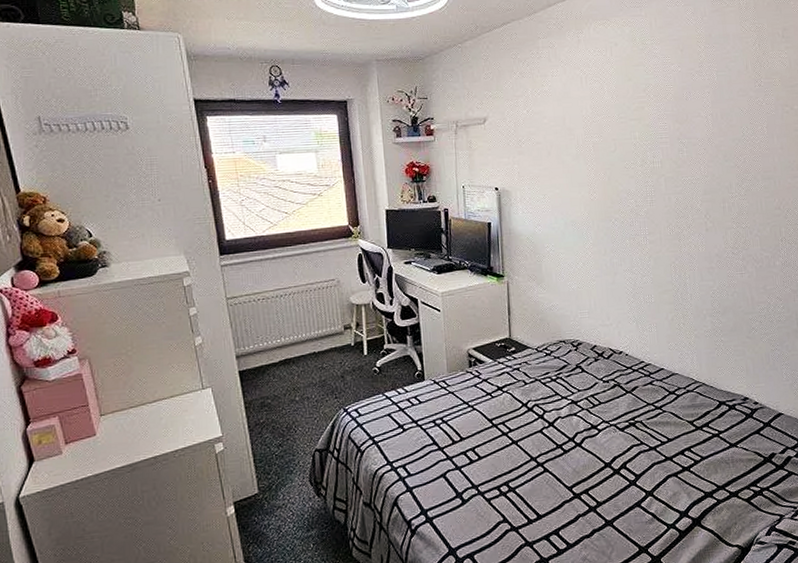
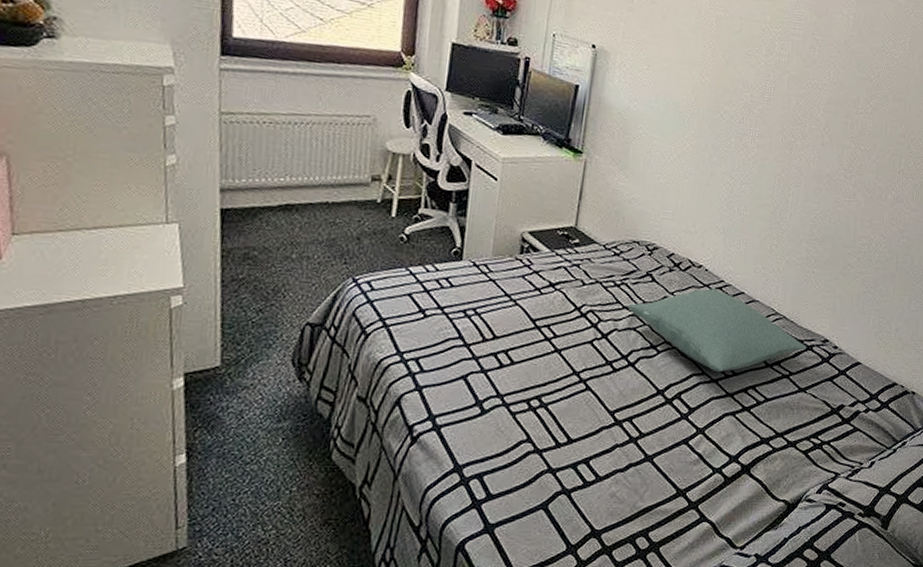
pillow: none [566,369,730,440] -> present [628,288,807,372]

